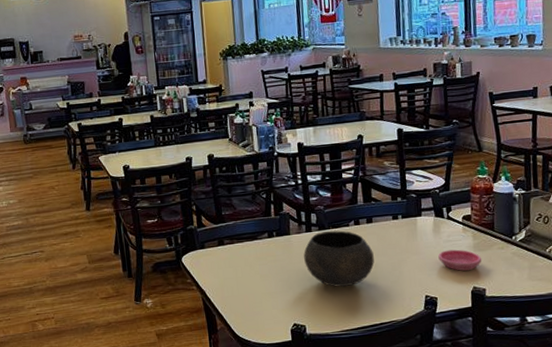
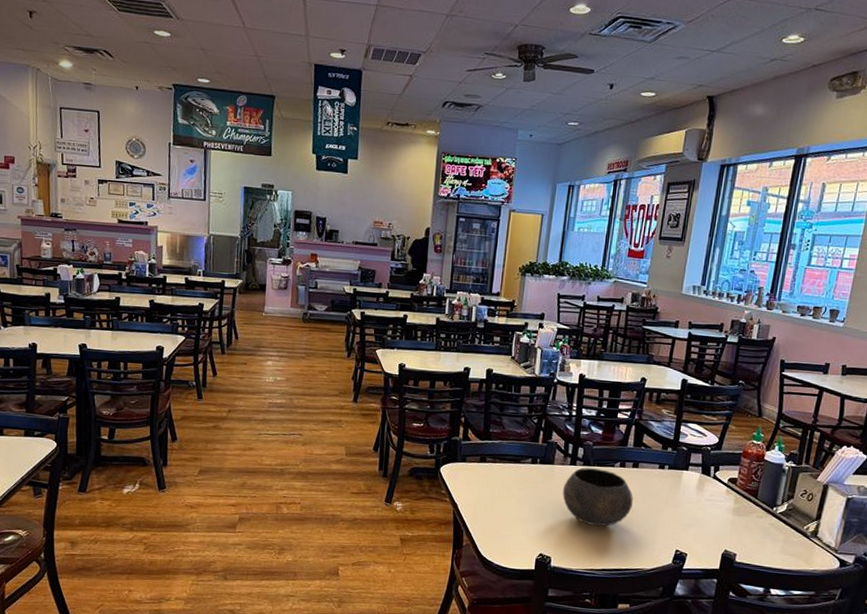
saucer: present [438,249,482,271] -> none [696,508,739,533]

